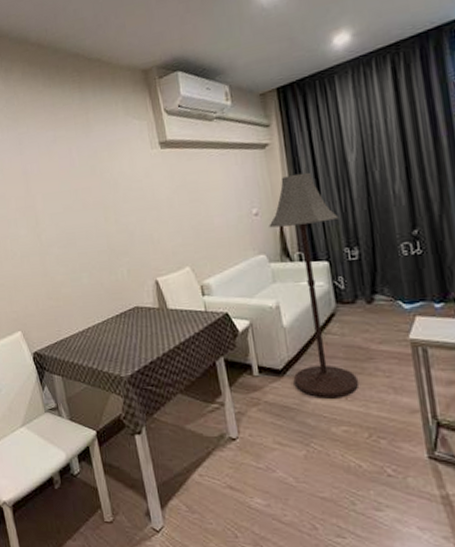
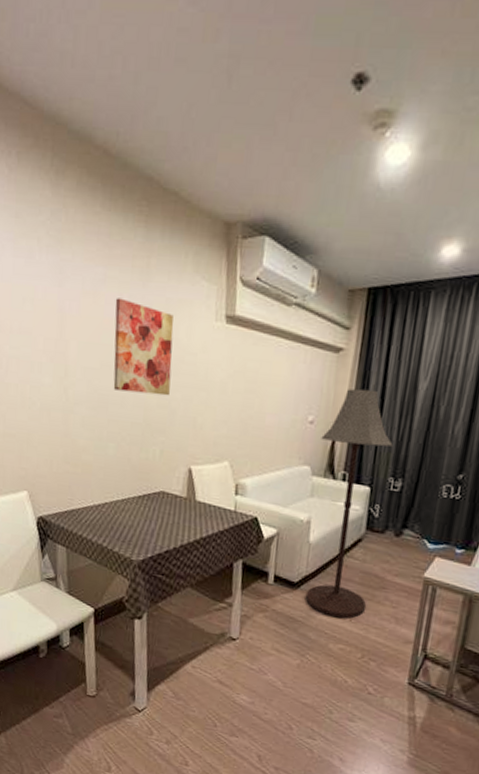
wall art: none [66,151,126,227] -> present [113,298,174,396]

